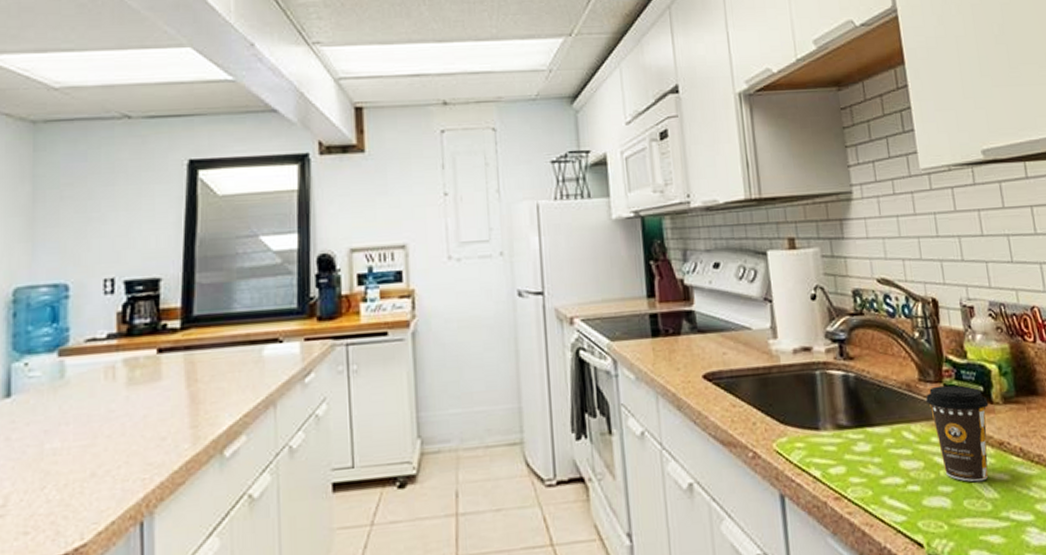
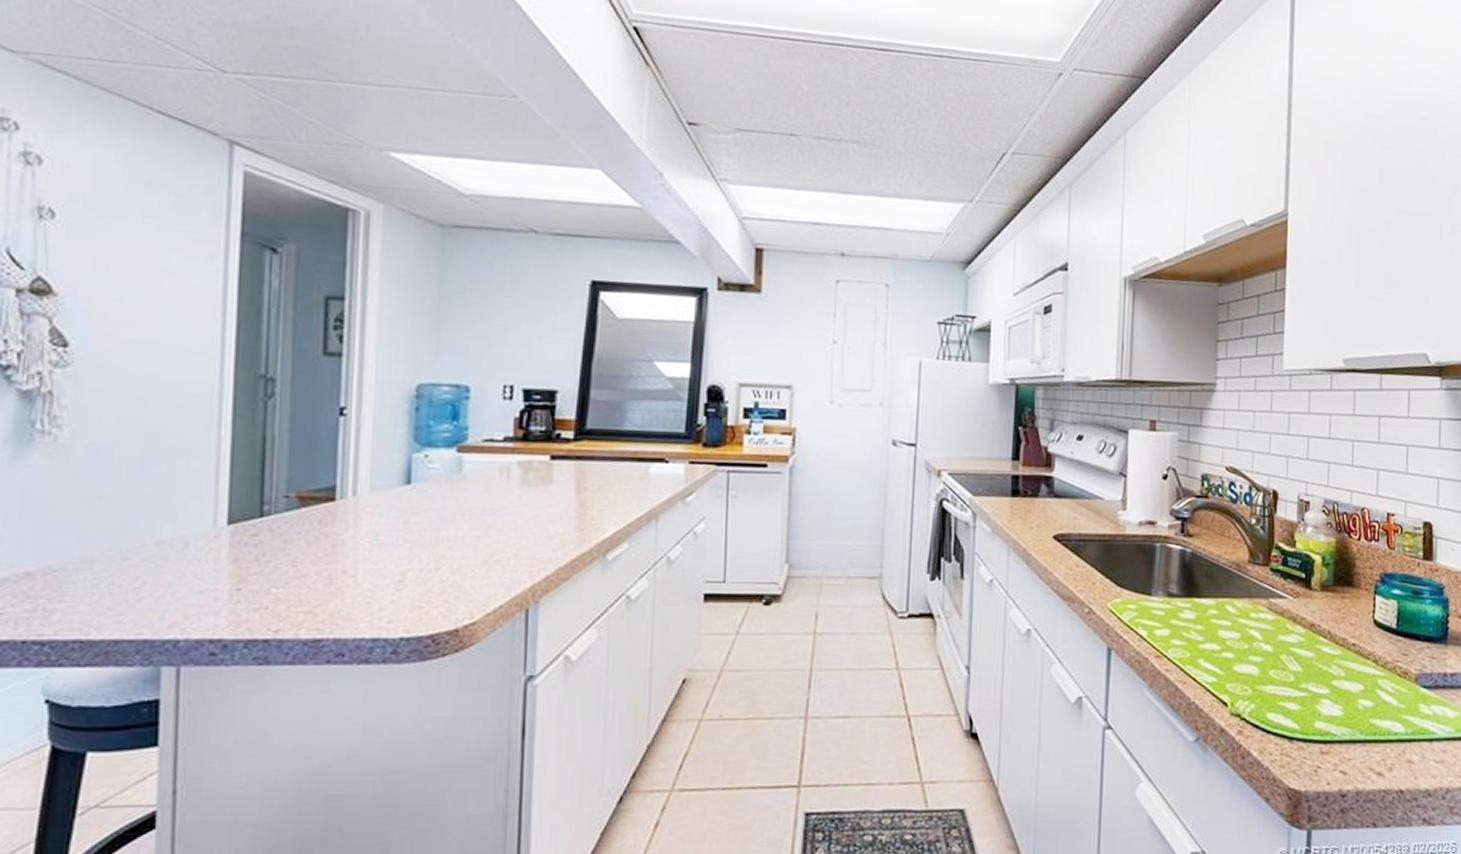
coffee cup: present [926,385,989,482] -> none [1252,569,1308,656]

